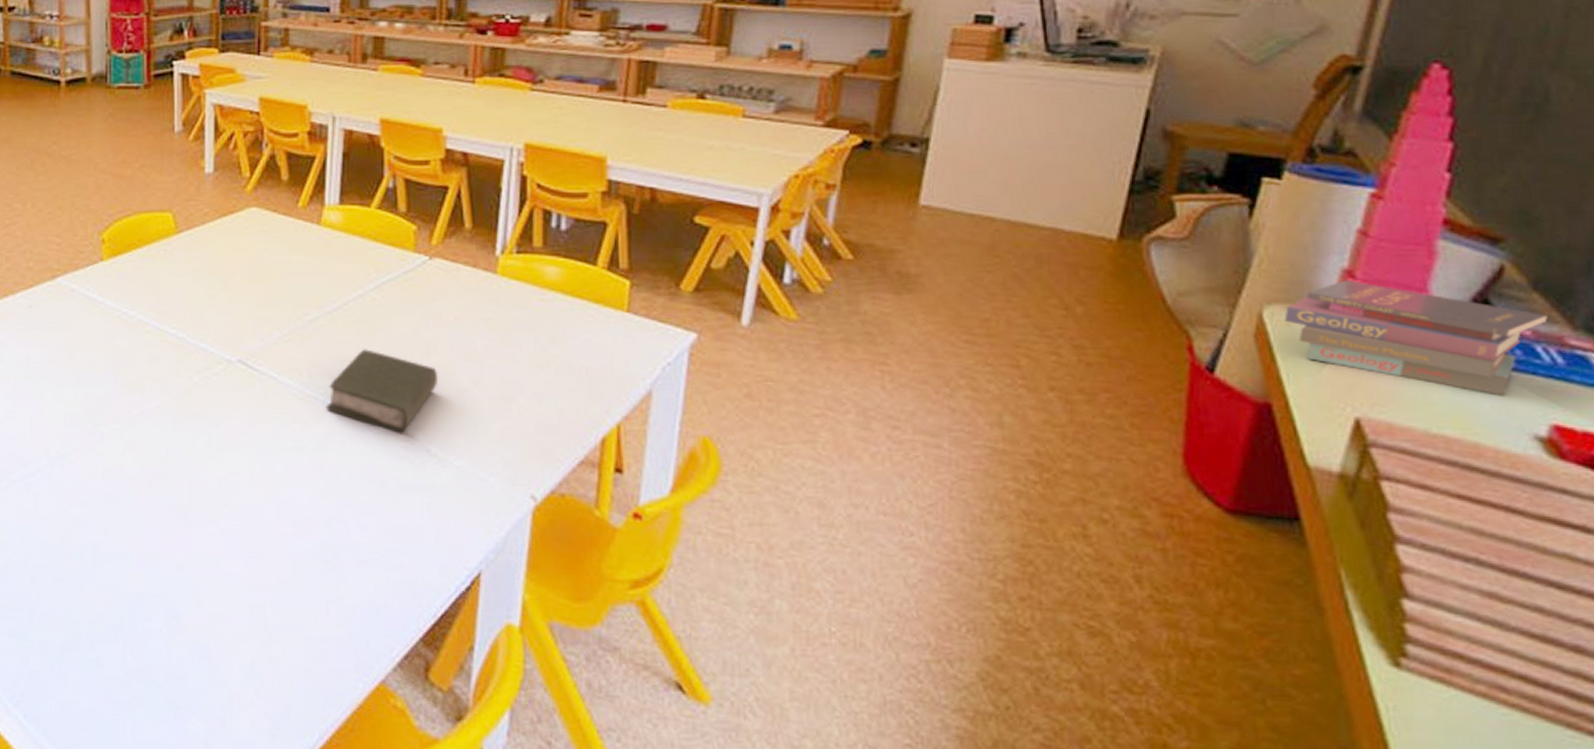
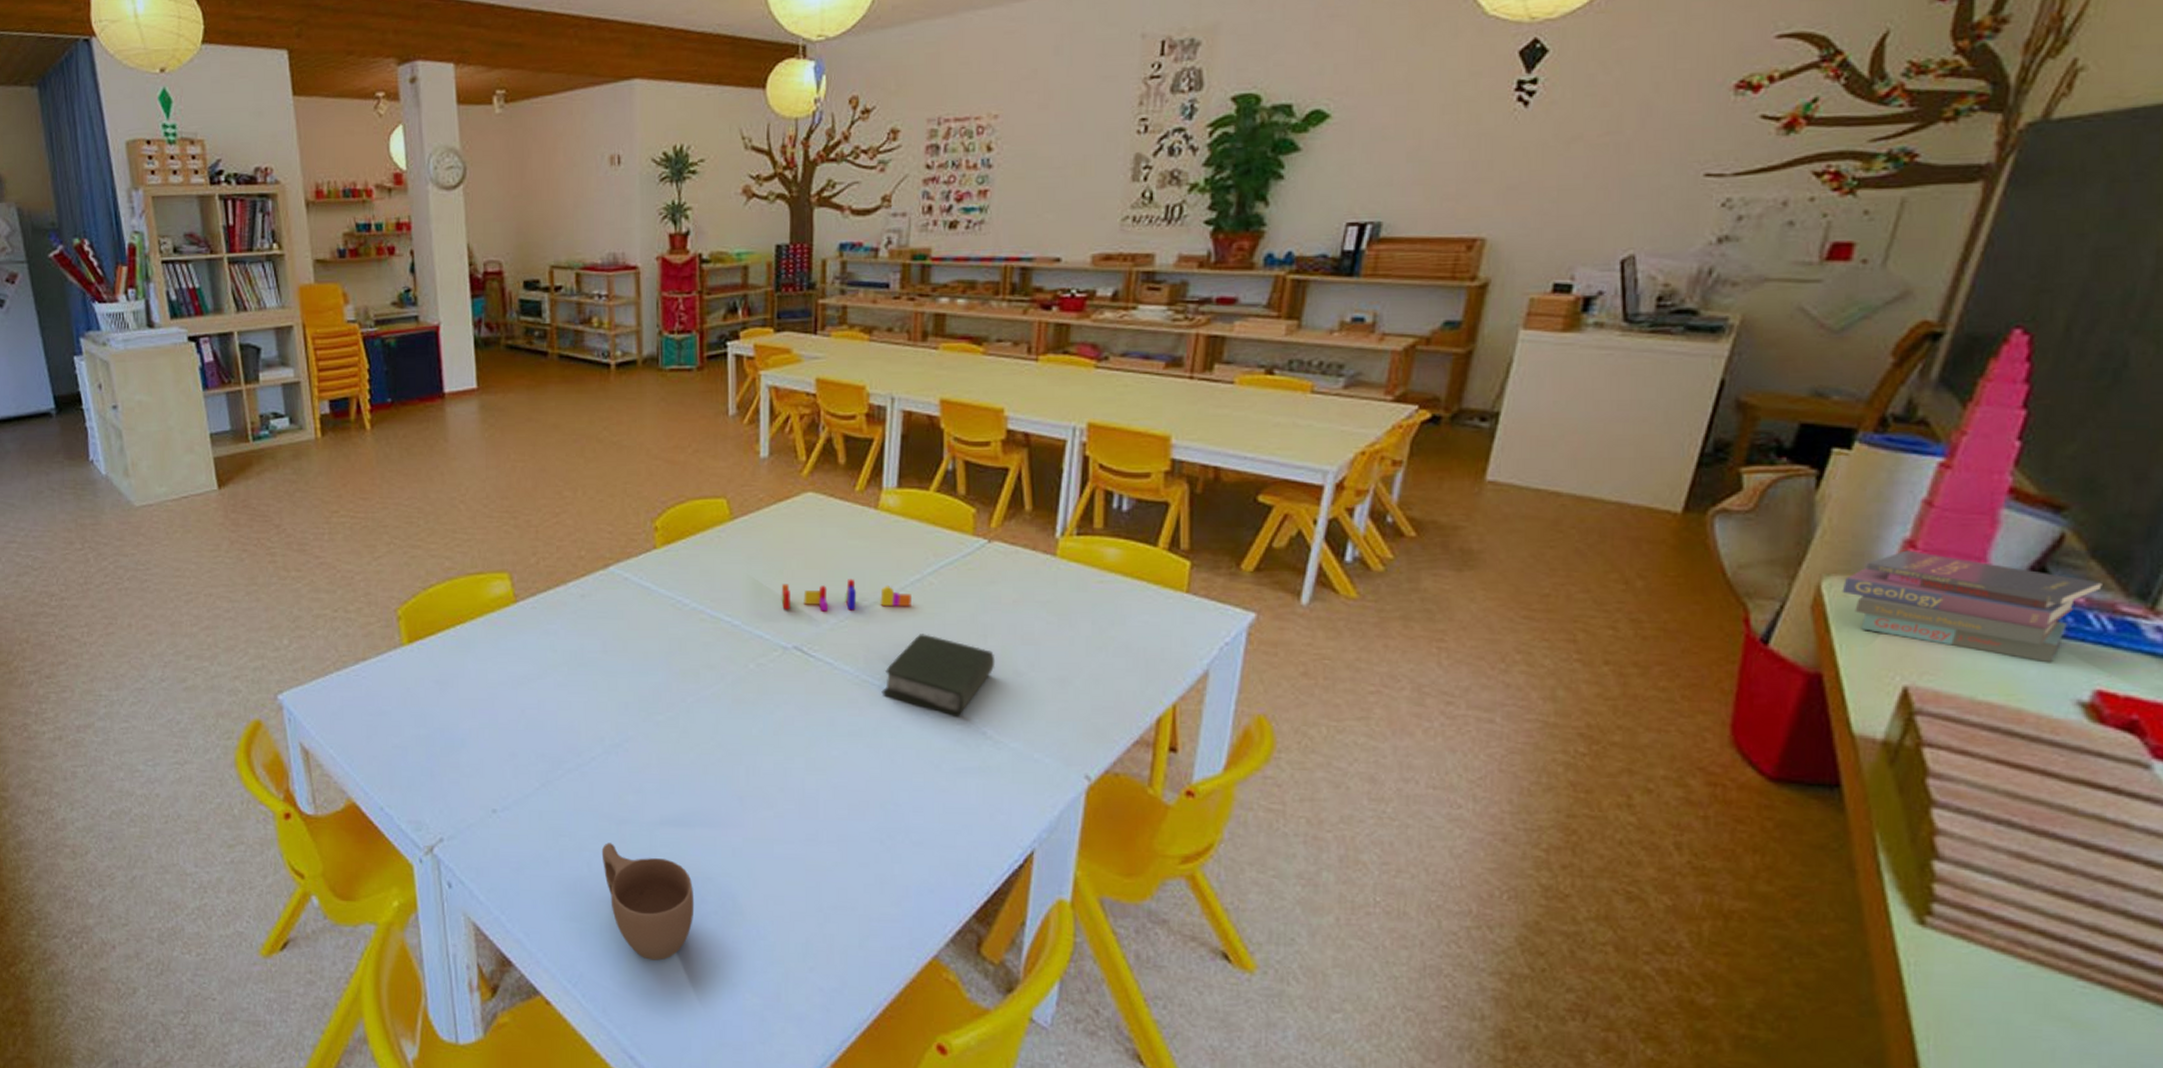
cup: none [45,556,138,680] -> present [601,843,695,961]
toy blocks: none [225,293,354,326] -> present [781,579,911,612]

